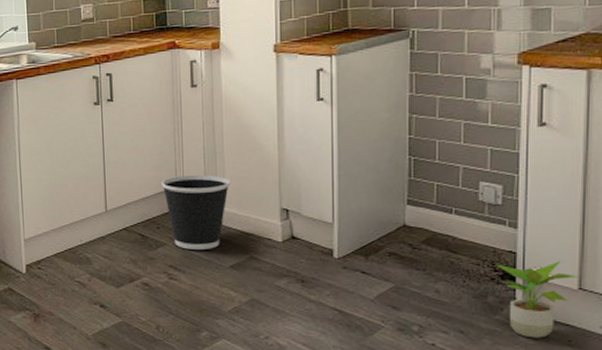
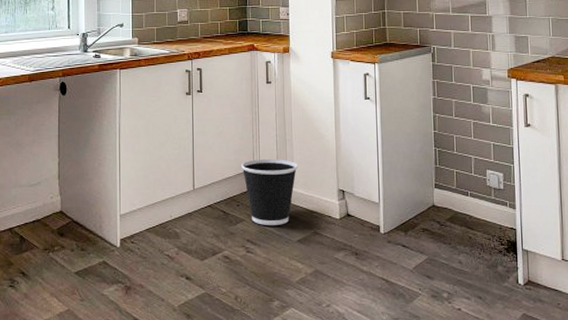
potted plant: present [496,260,580,338] -> none [502,236,562,302]

